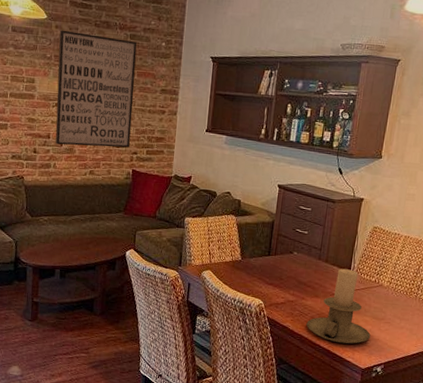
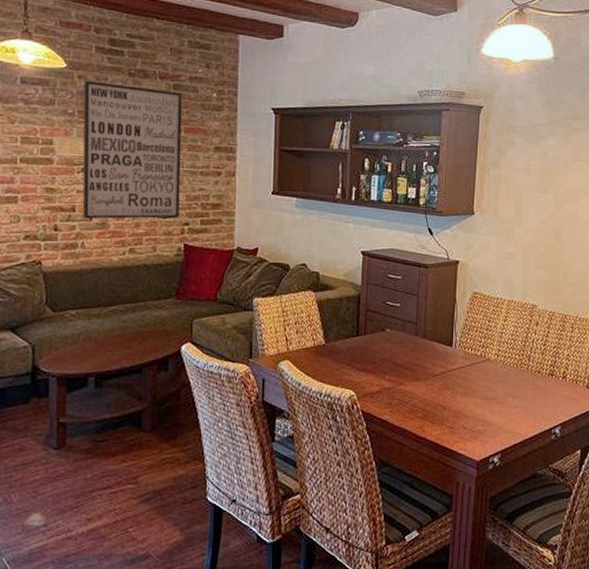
candle holder: present [306,268,371,344] -> none [408,344,482,434]

